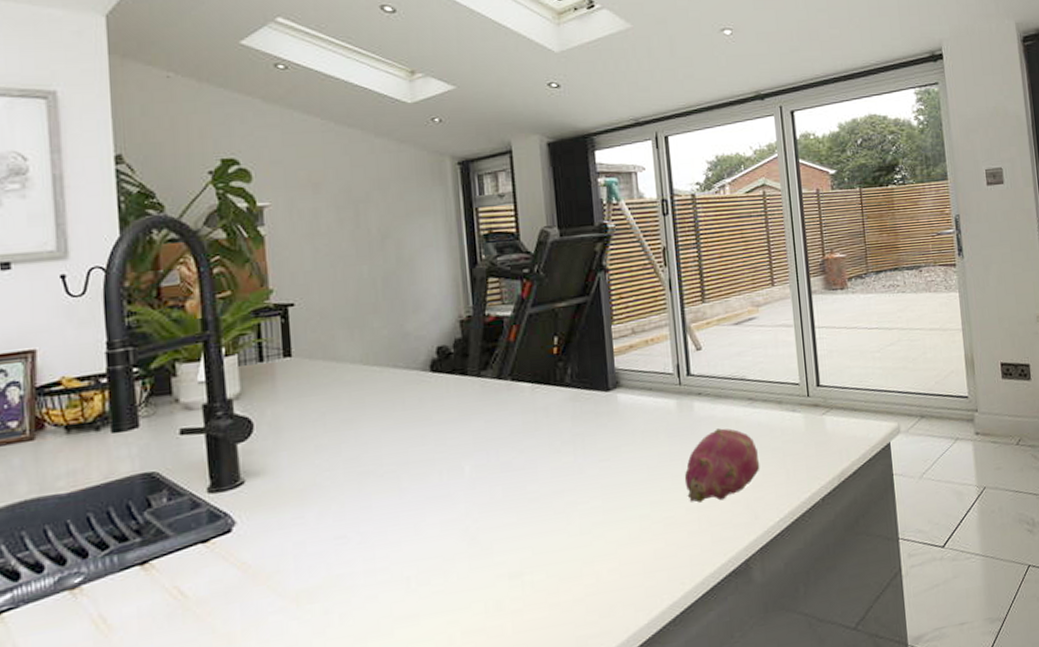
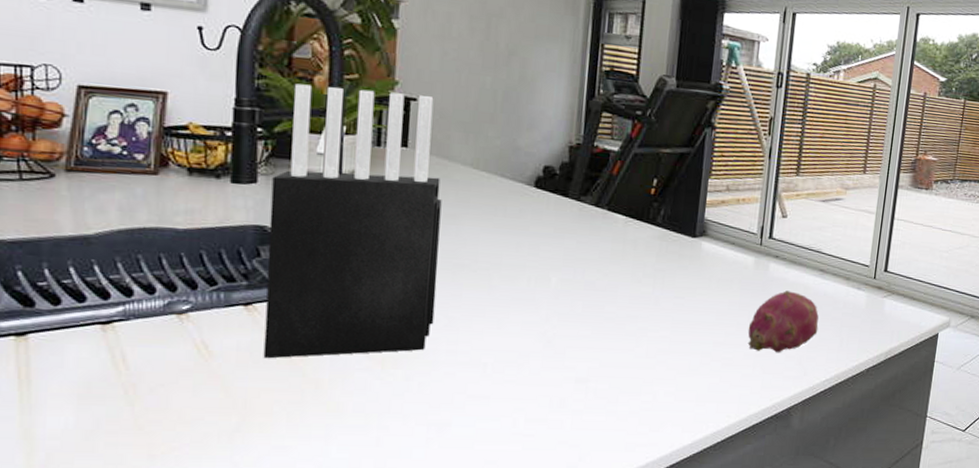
knife block: none [154,298,346,621] -> present [263,83,442,359]

